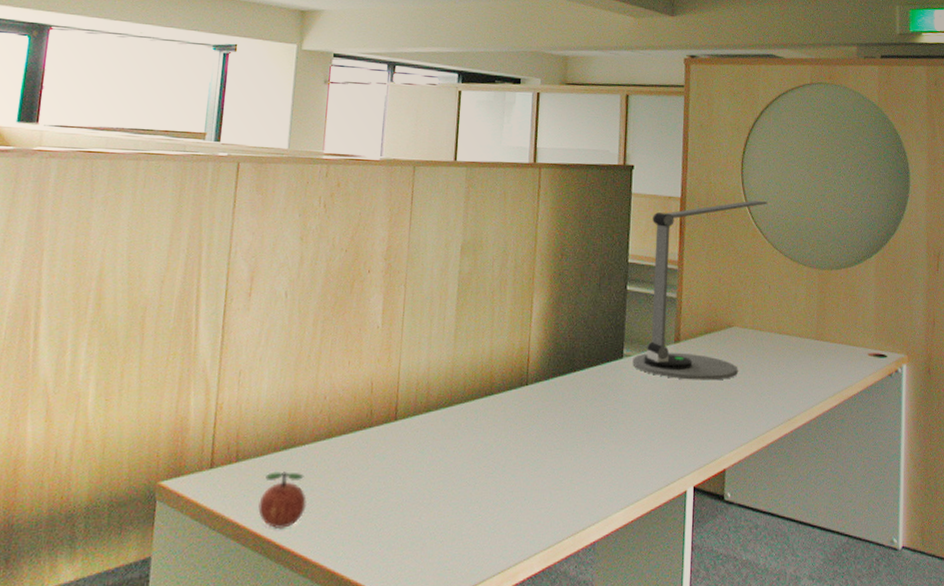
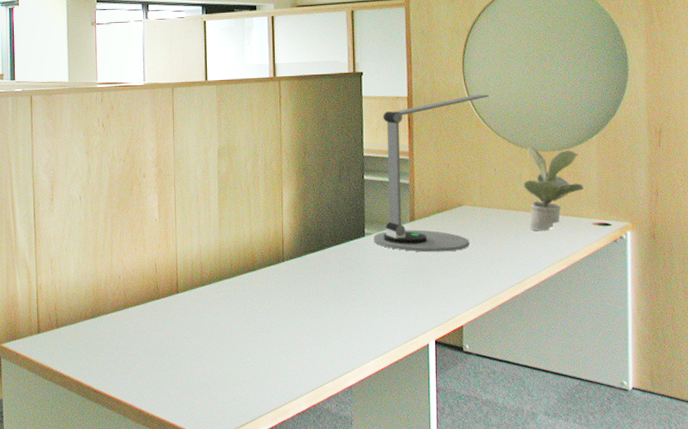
apple: present [258,472,307,530] -> none [77,335,114,378]
potted plant: none [799,262,860,361] -> present [524,146,584,231]

